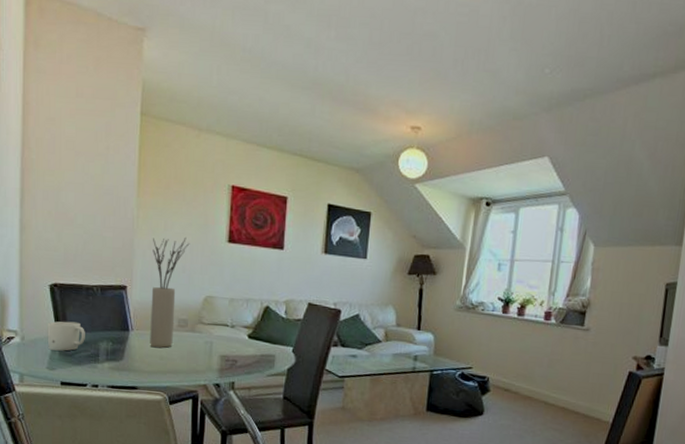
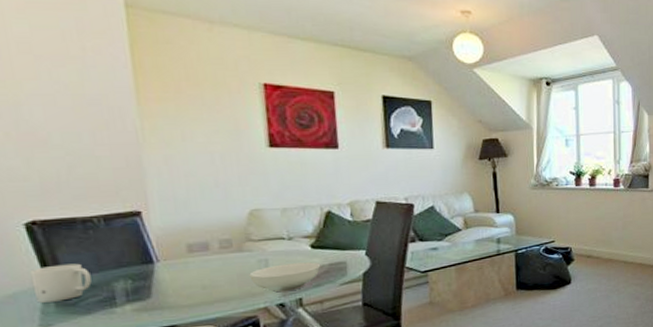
vase: present [150,237,190,348] -> none [168,146,220,277]
bowl: none [196,348,254,374] -> present [249,262,321,293]

